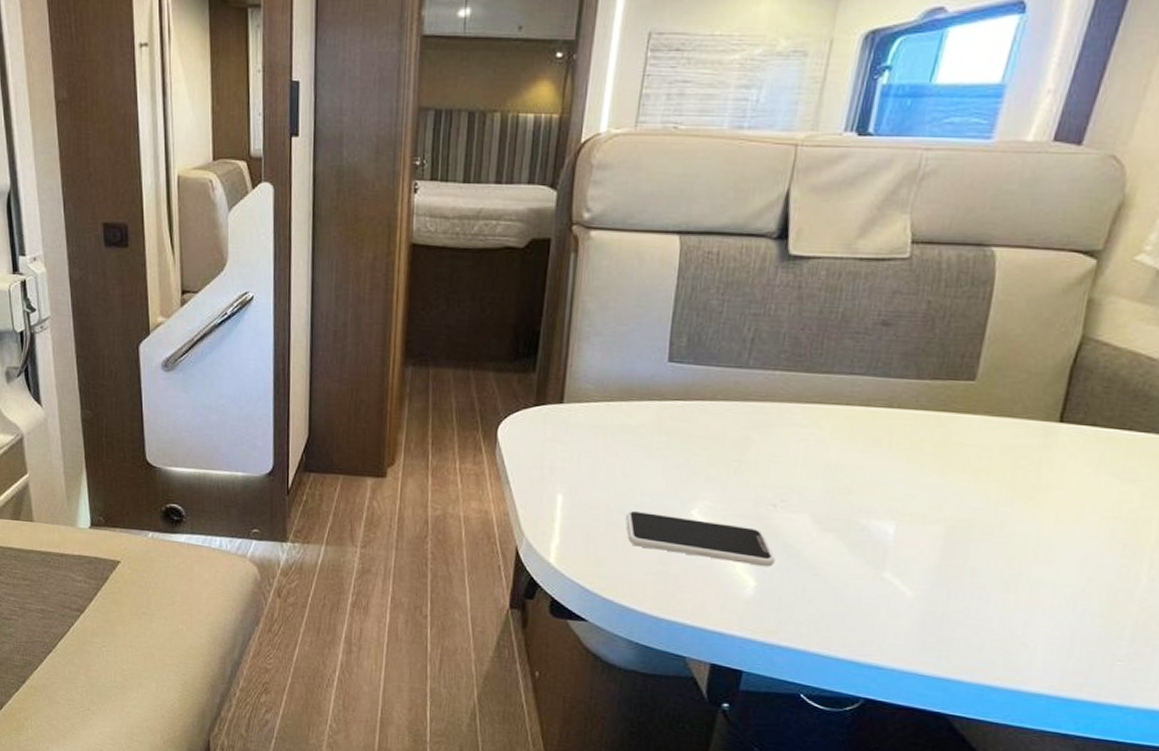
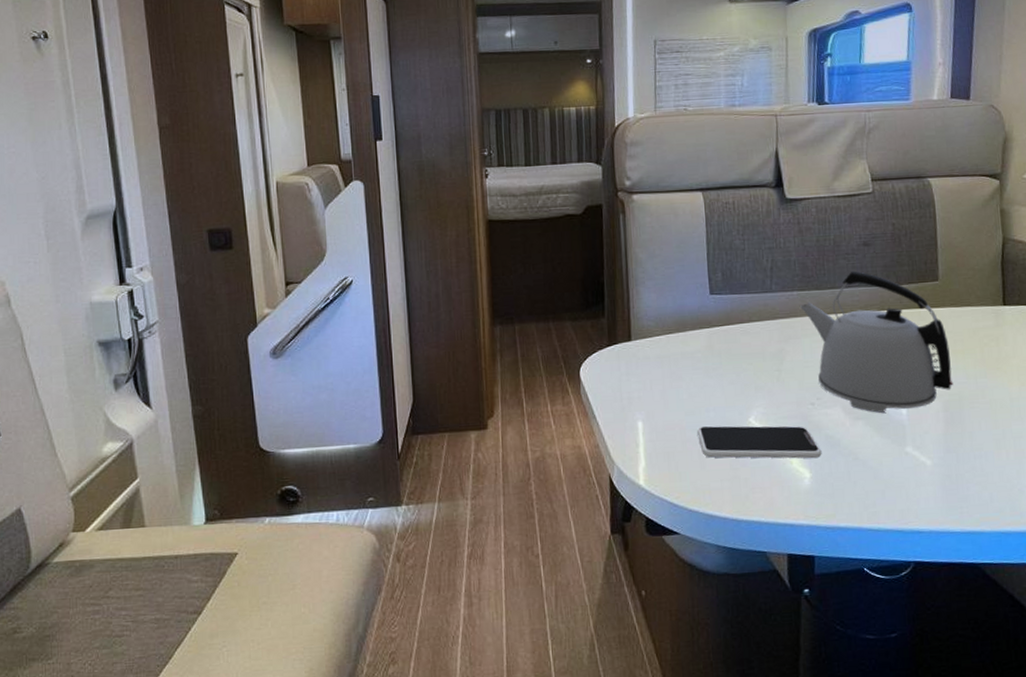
kettle: none [781,354,971,529] -> present [800,270,954,413]

